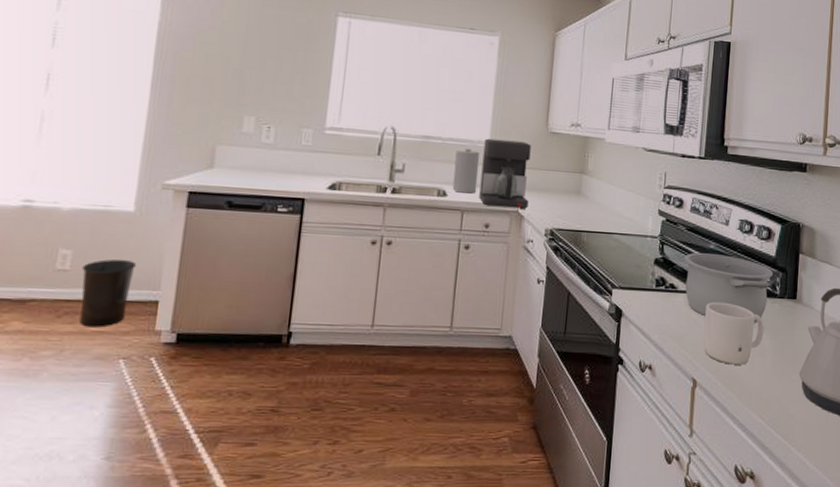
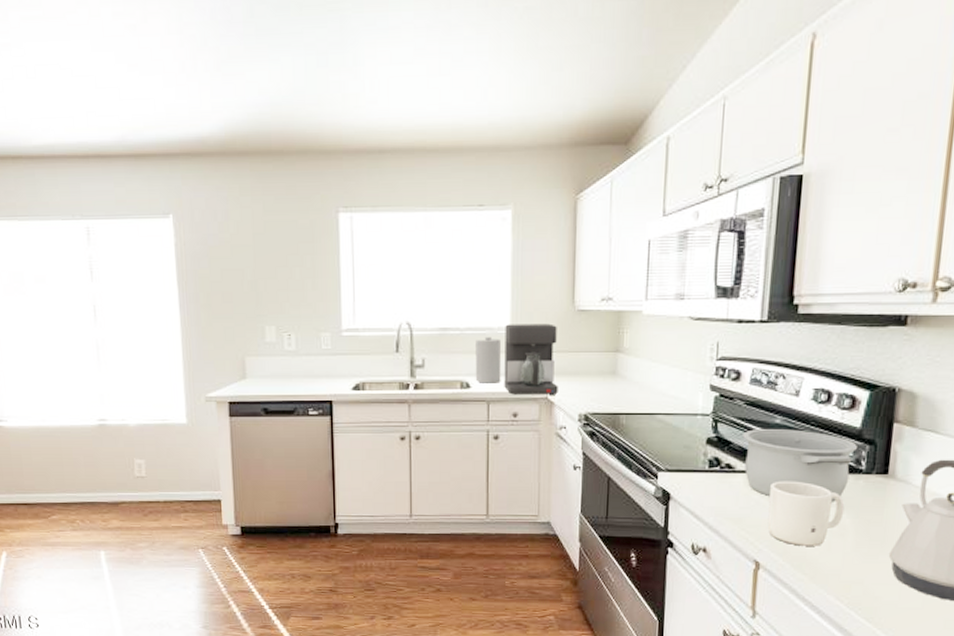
waste bin: present [79,259,136,328] -> none [155,466,197,523]

